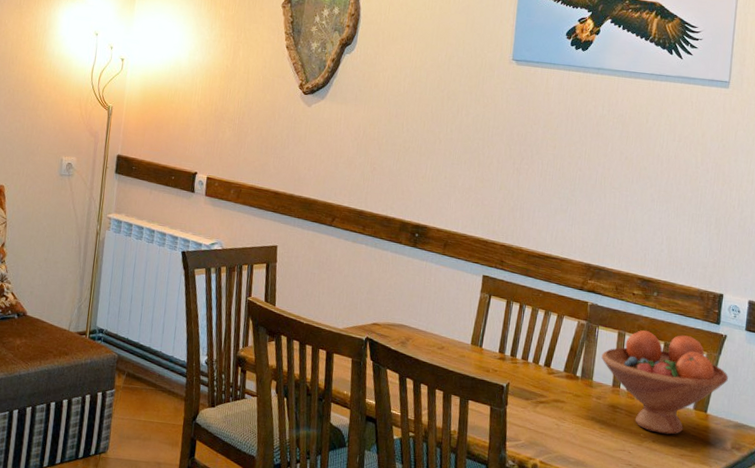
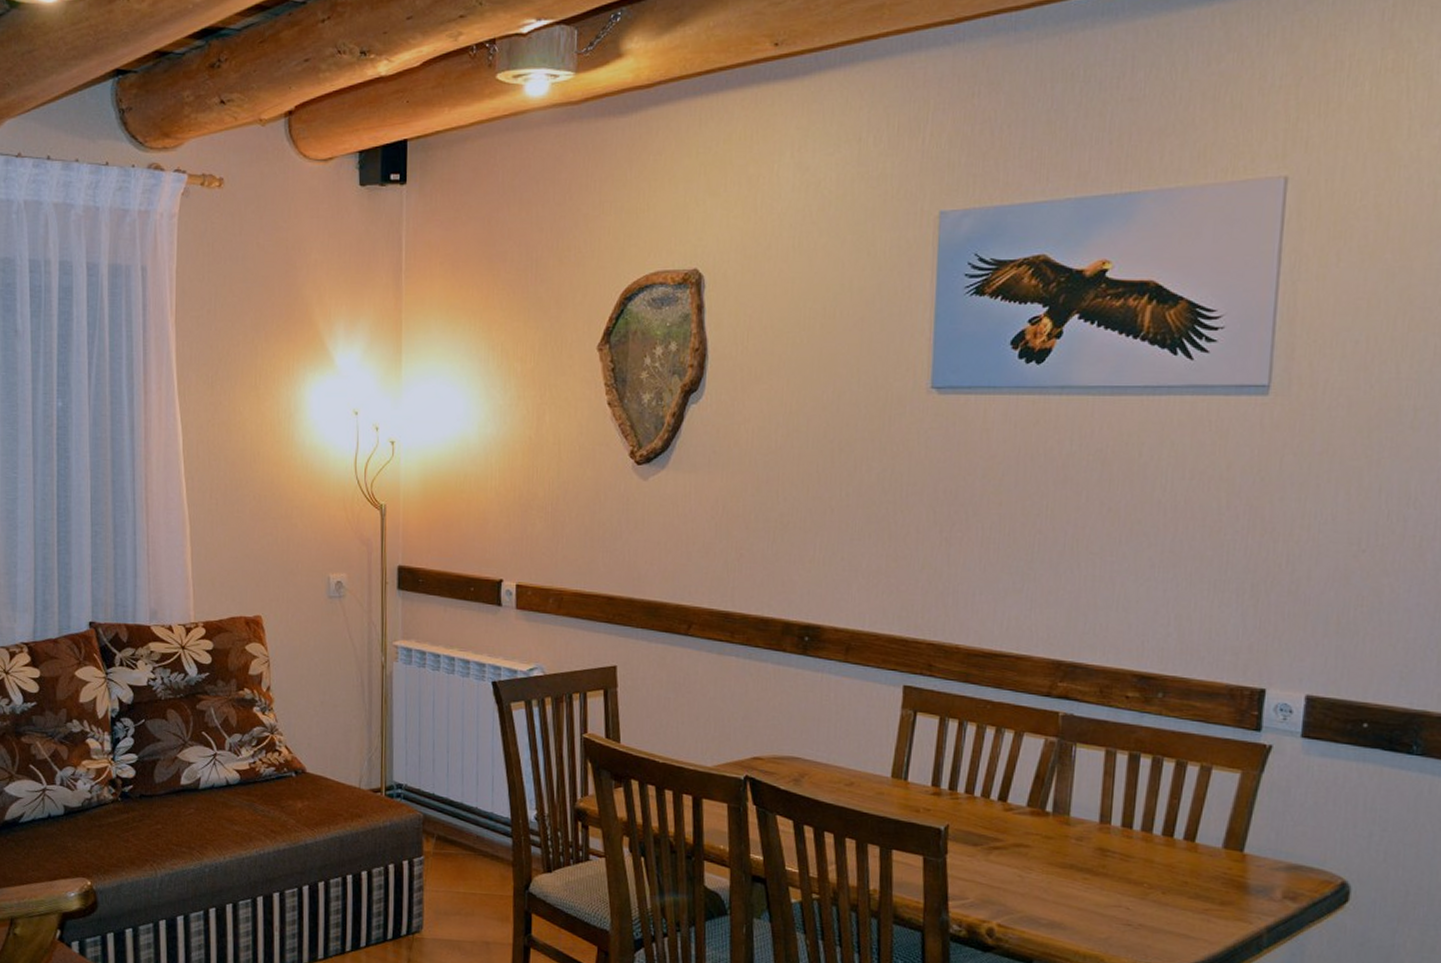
fruit bowl: present [601,330,728,435] -> none [1081,746,1276,883]

